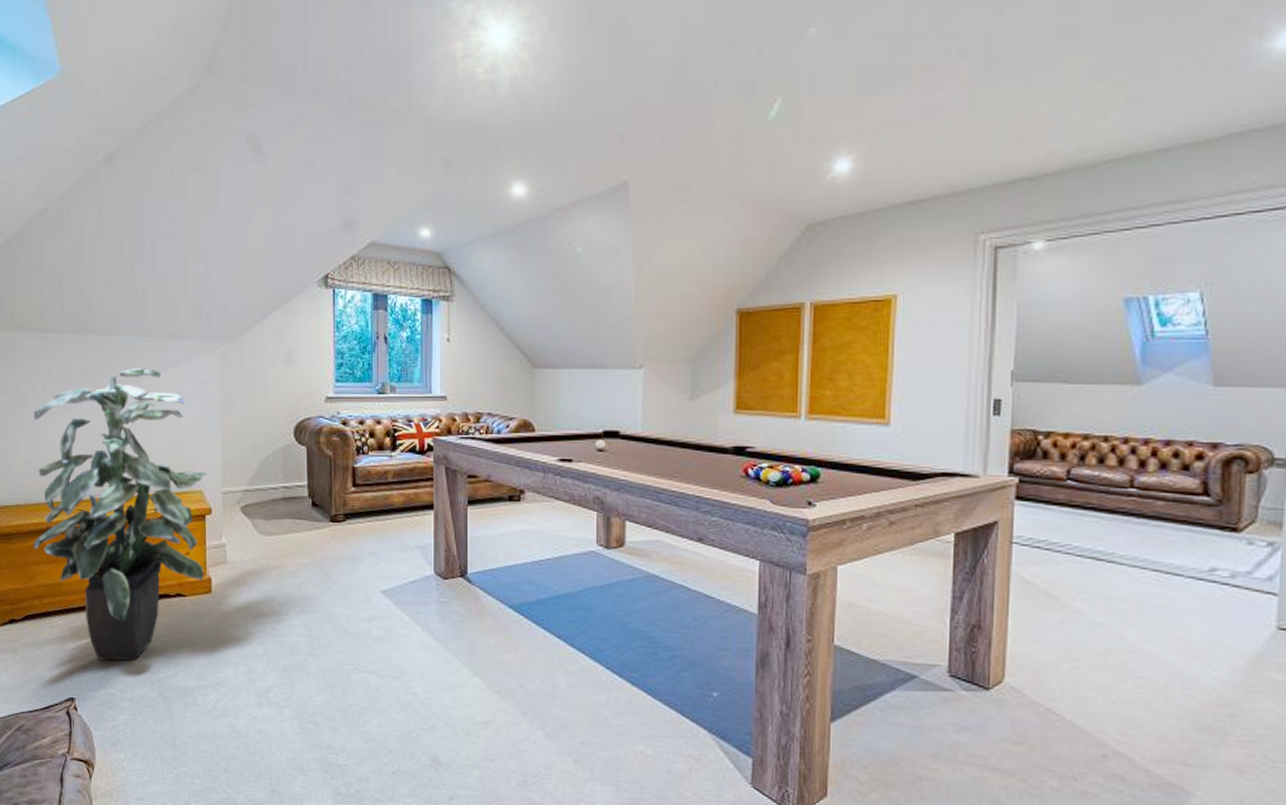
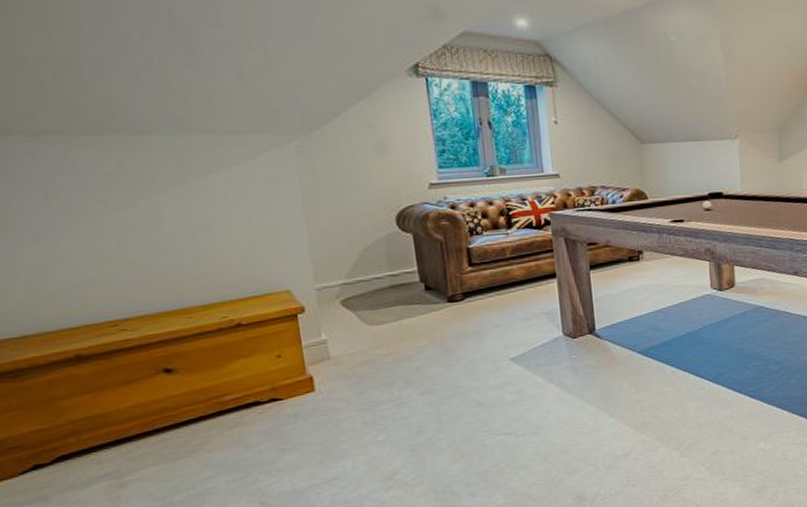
indoor plant: present [33,368,207,661] -> none [35,168,304,485]

